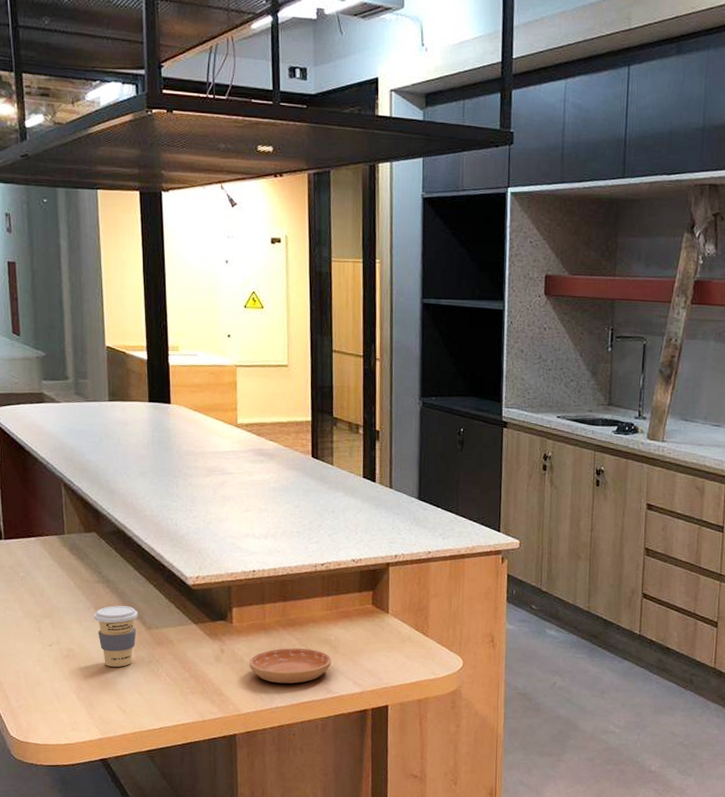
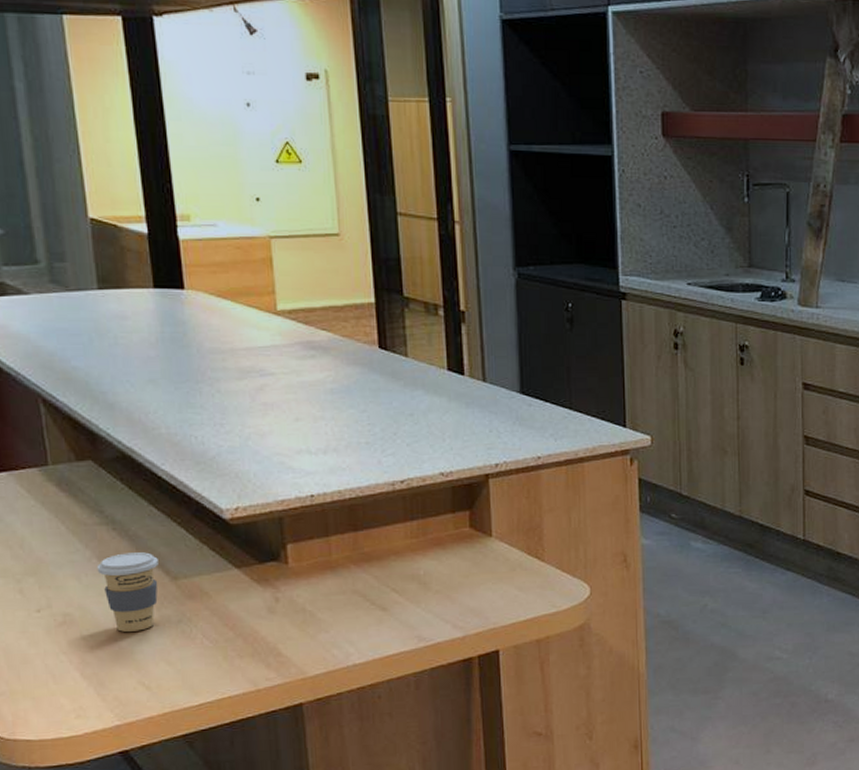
saucer: present [249,648,332,684] -> none [313,588,423,635]

